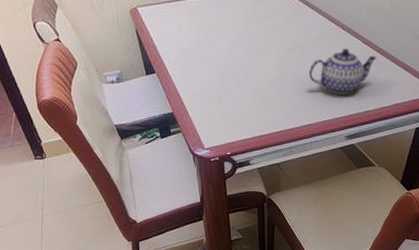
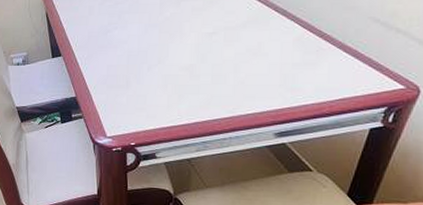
teapot: present [308,49,377,94] -> none [231,33,320,84]

